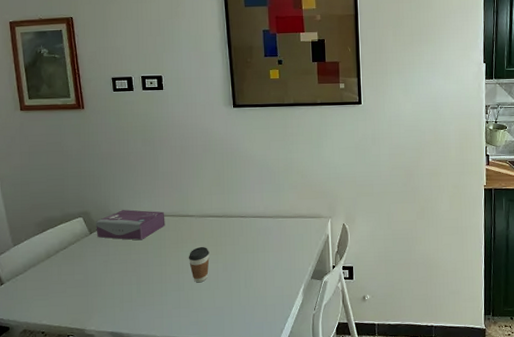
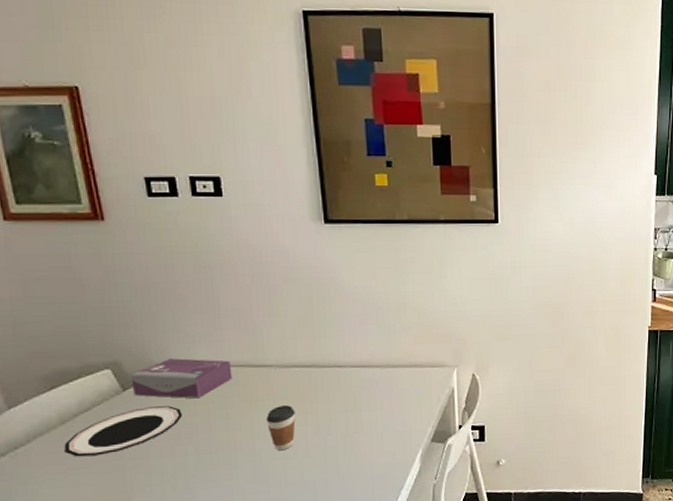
plate: none [48,246,129,284] -> present [64,406,182,457]

